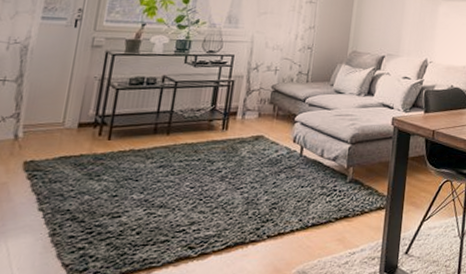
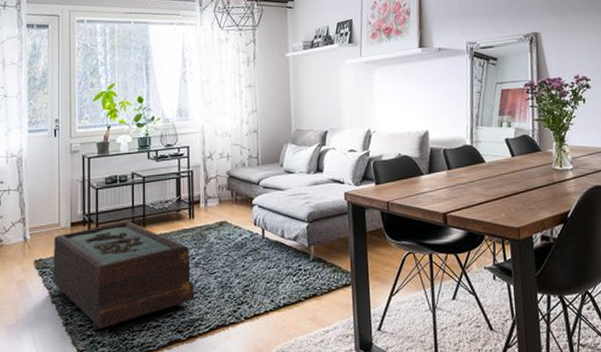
coffee table: none [44,127,217,243] -> present [53,222,195,330]

